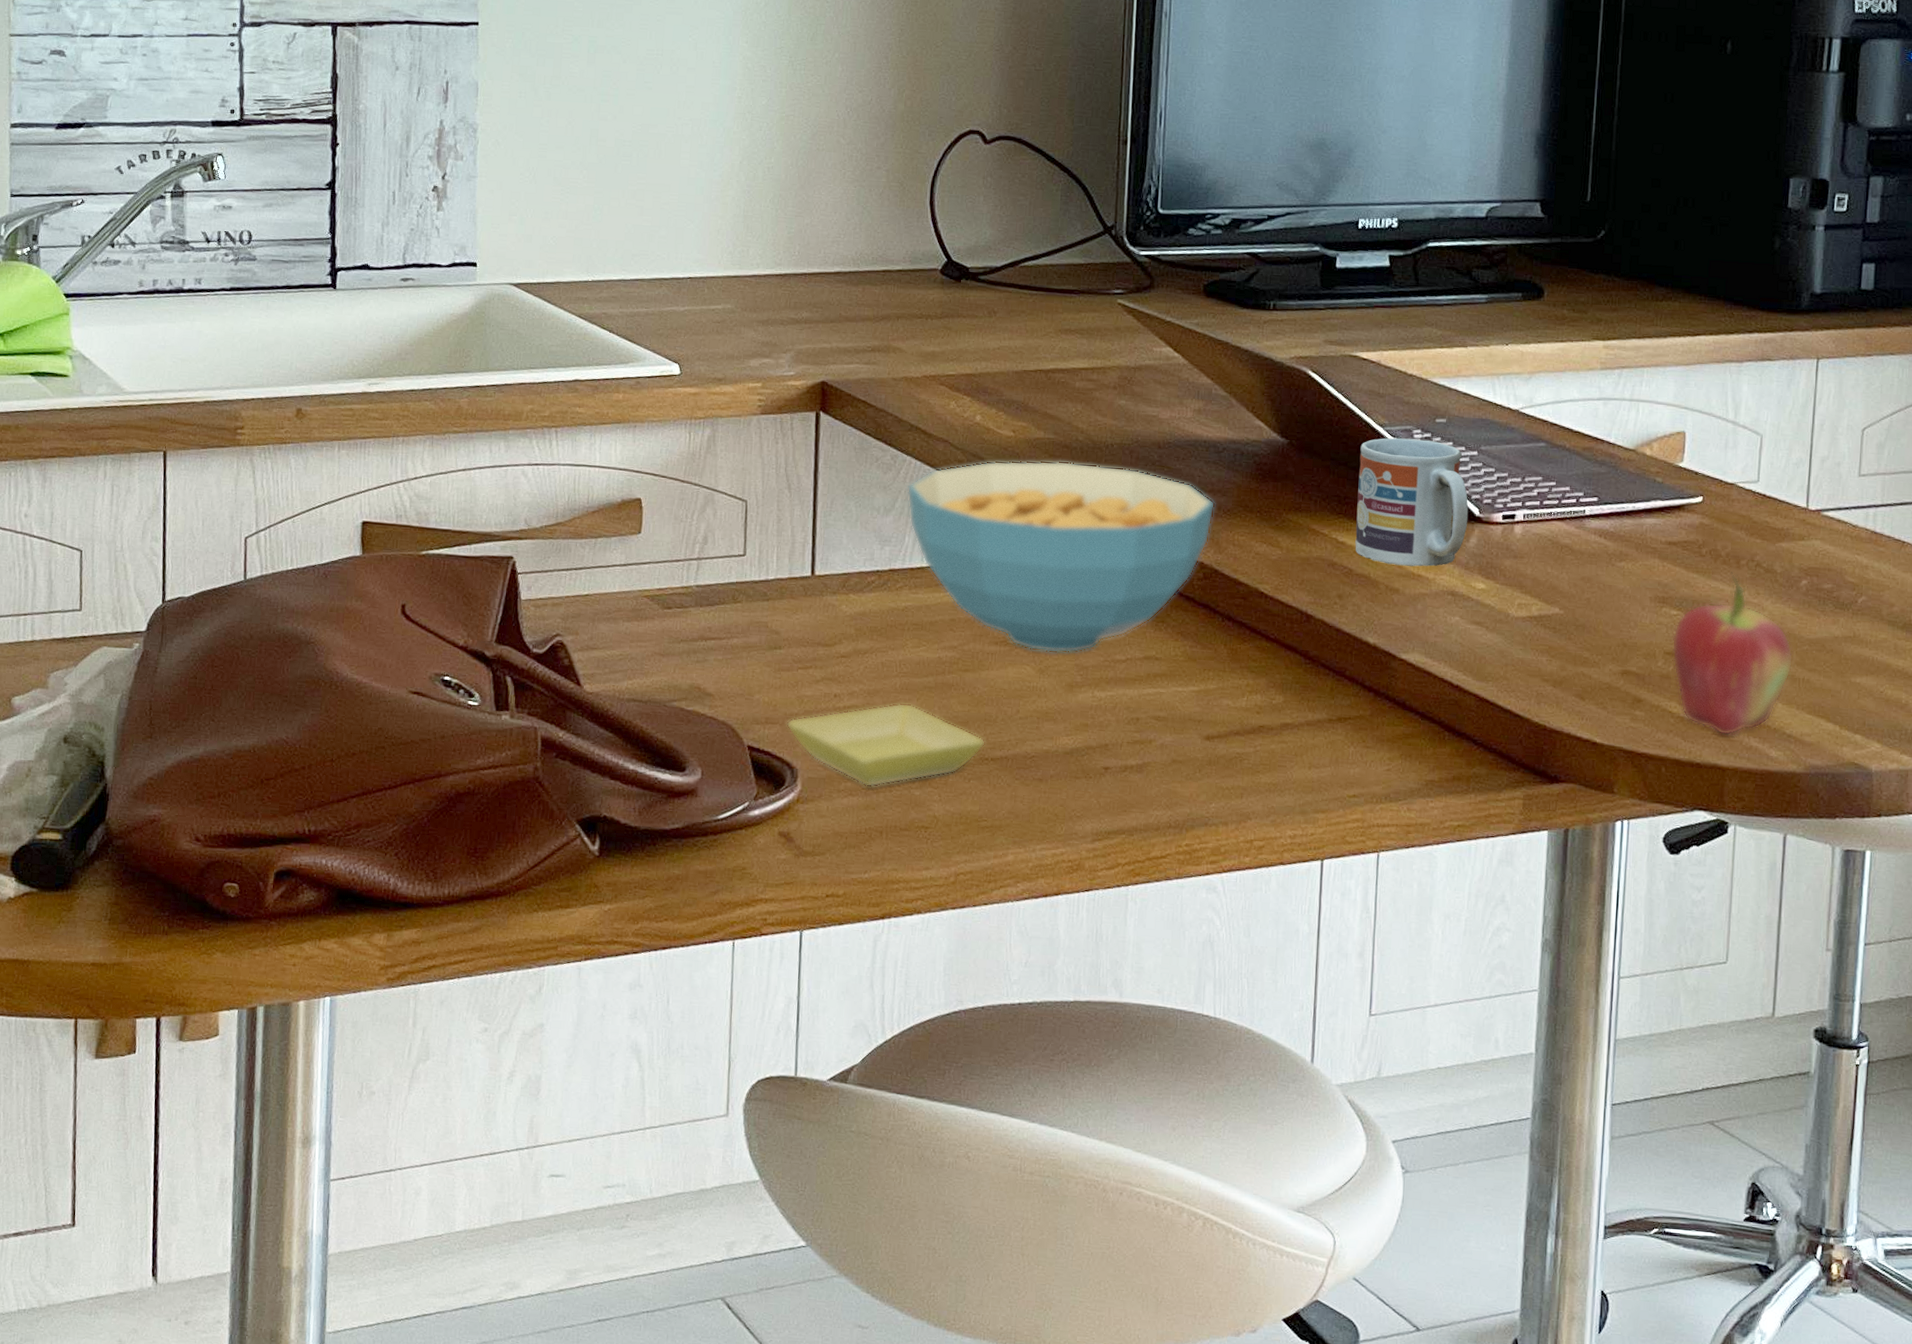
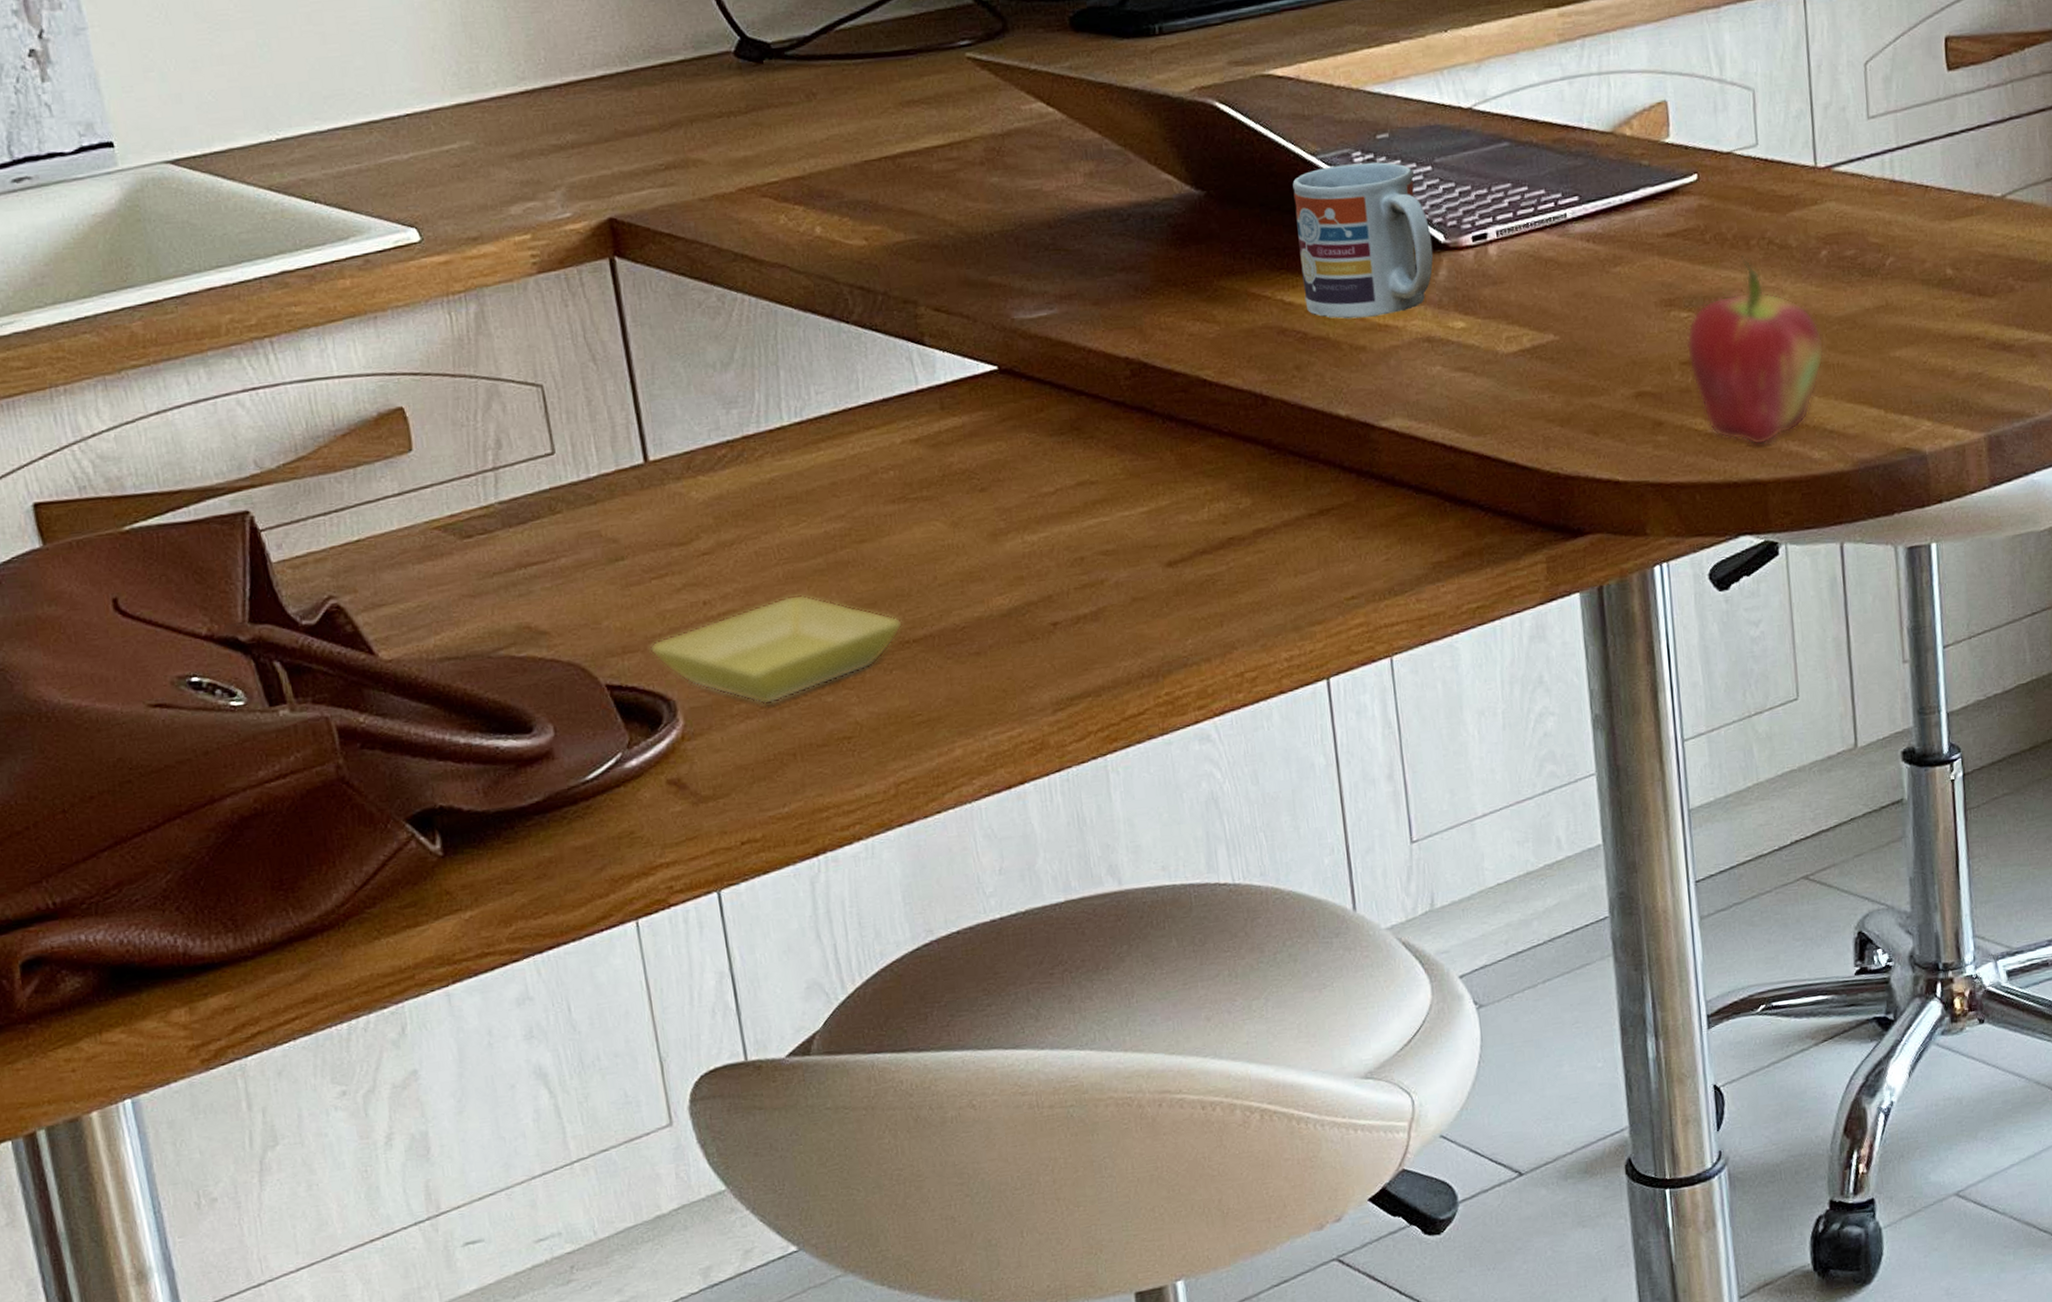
cereal bowl: present [906,460,1216,654] -> none [744,259,1131,502]

